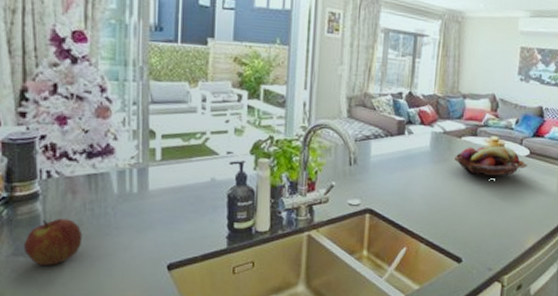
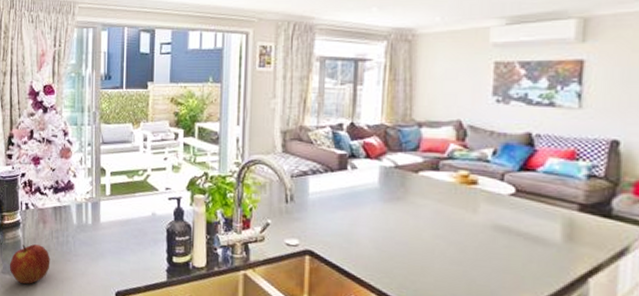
fruit basket: present [454,146,528,178] -> none [410,182,514,220]

